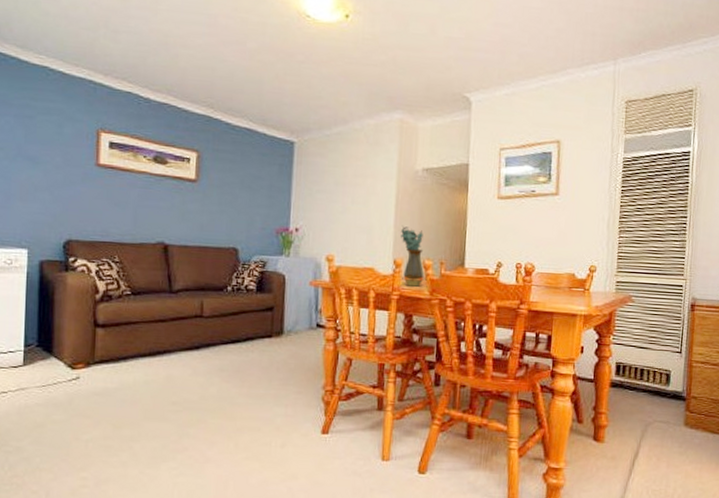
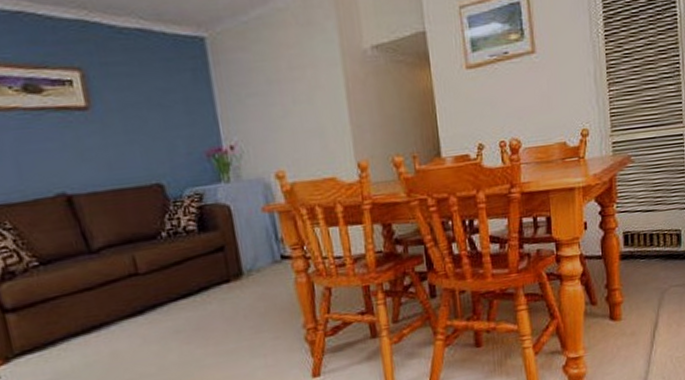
vase: present [401,225,425,287] -> none [359,119,397,191]

